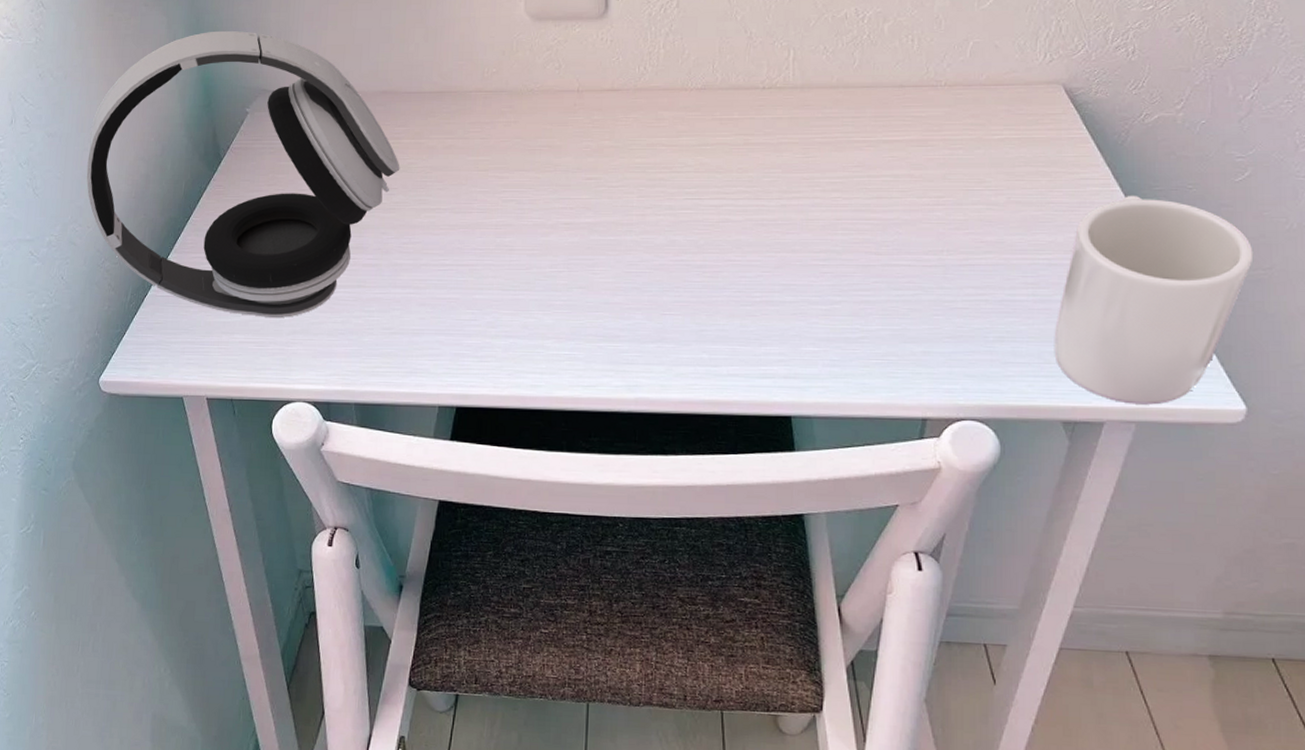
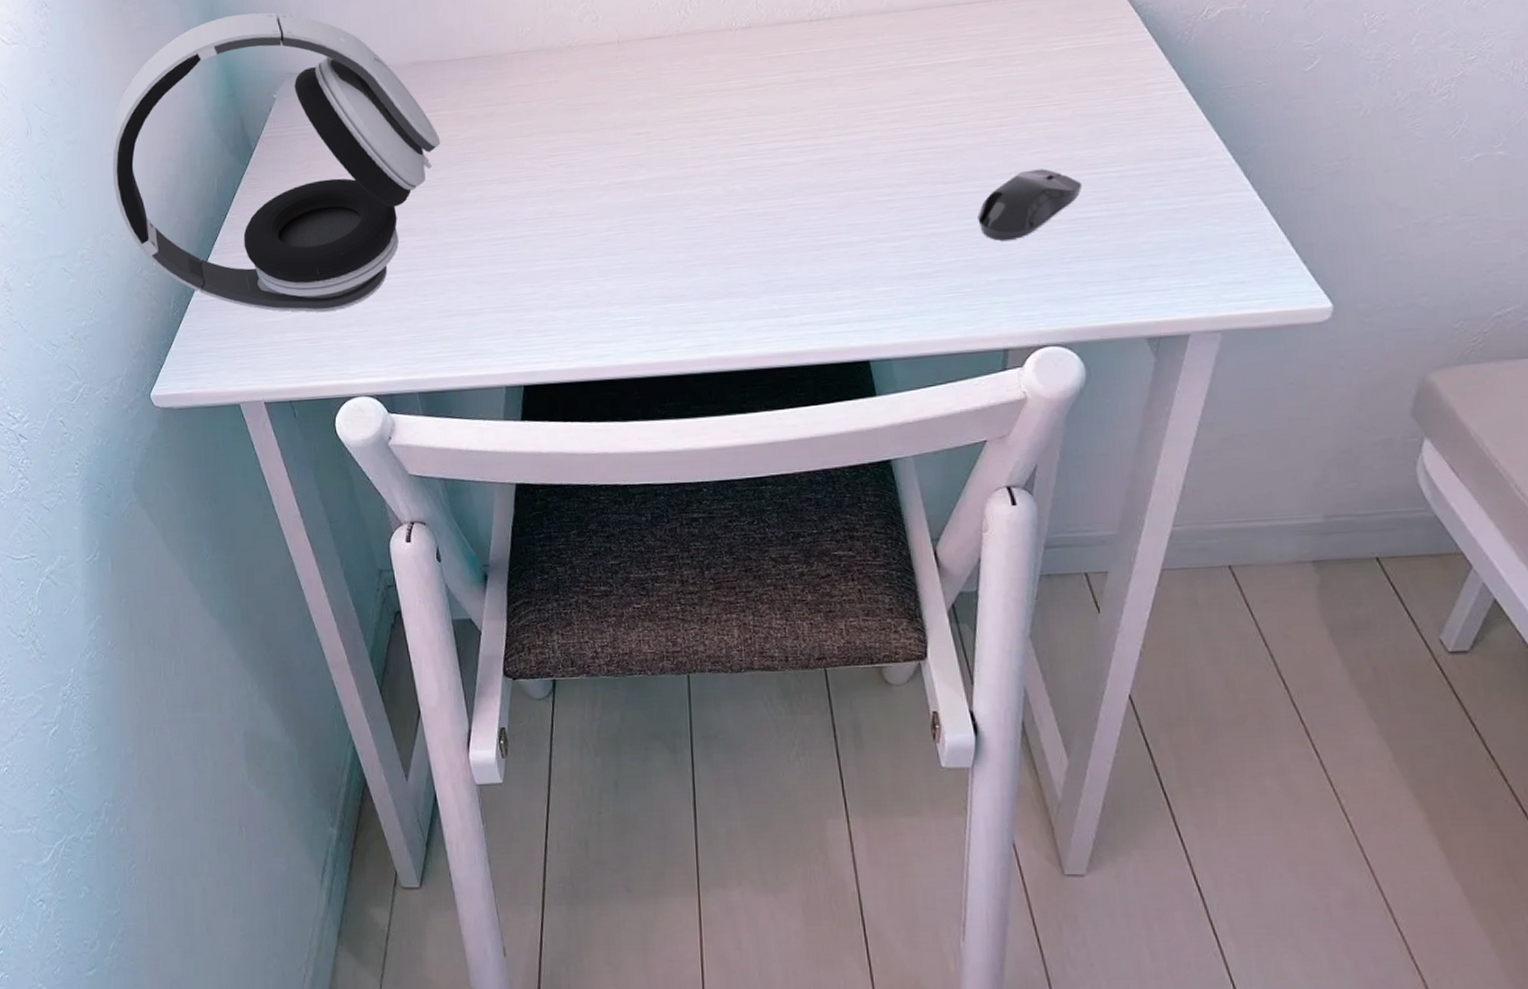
computer mouse: none [907,249,1011,314] -> present [977,168,1083,241]
mug: present [1054,195,1254,405] -> none [1131,95,1329,313]

